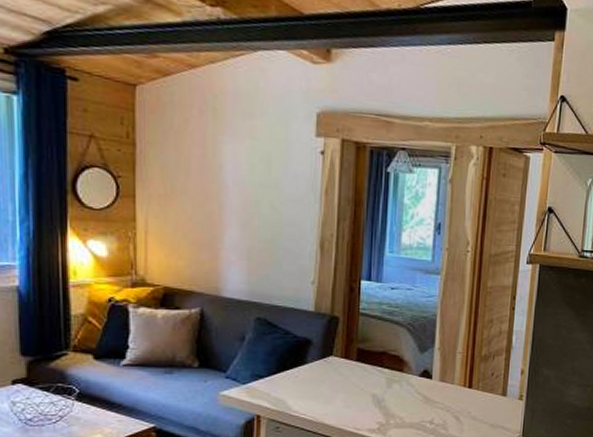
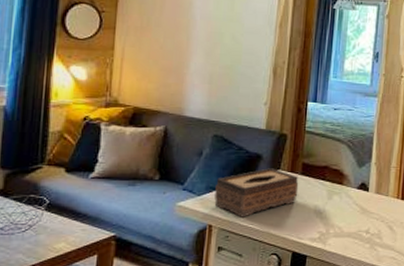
tissue box: none [261,354,354,407] -> present [214,168,299,217]

